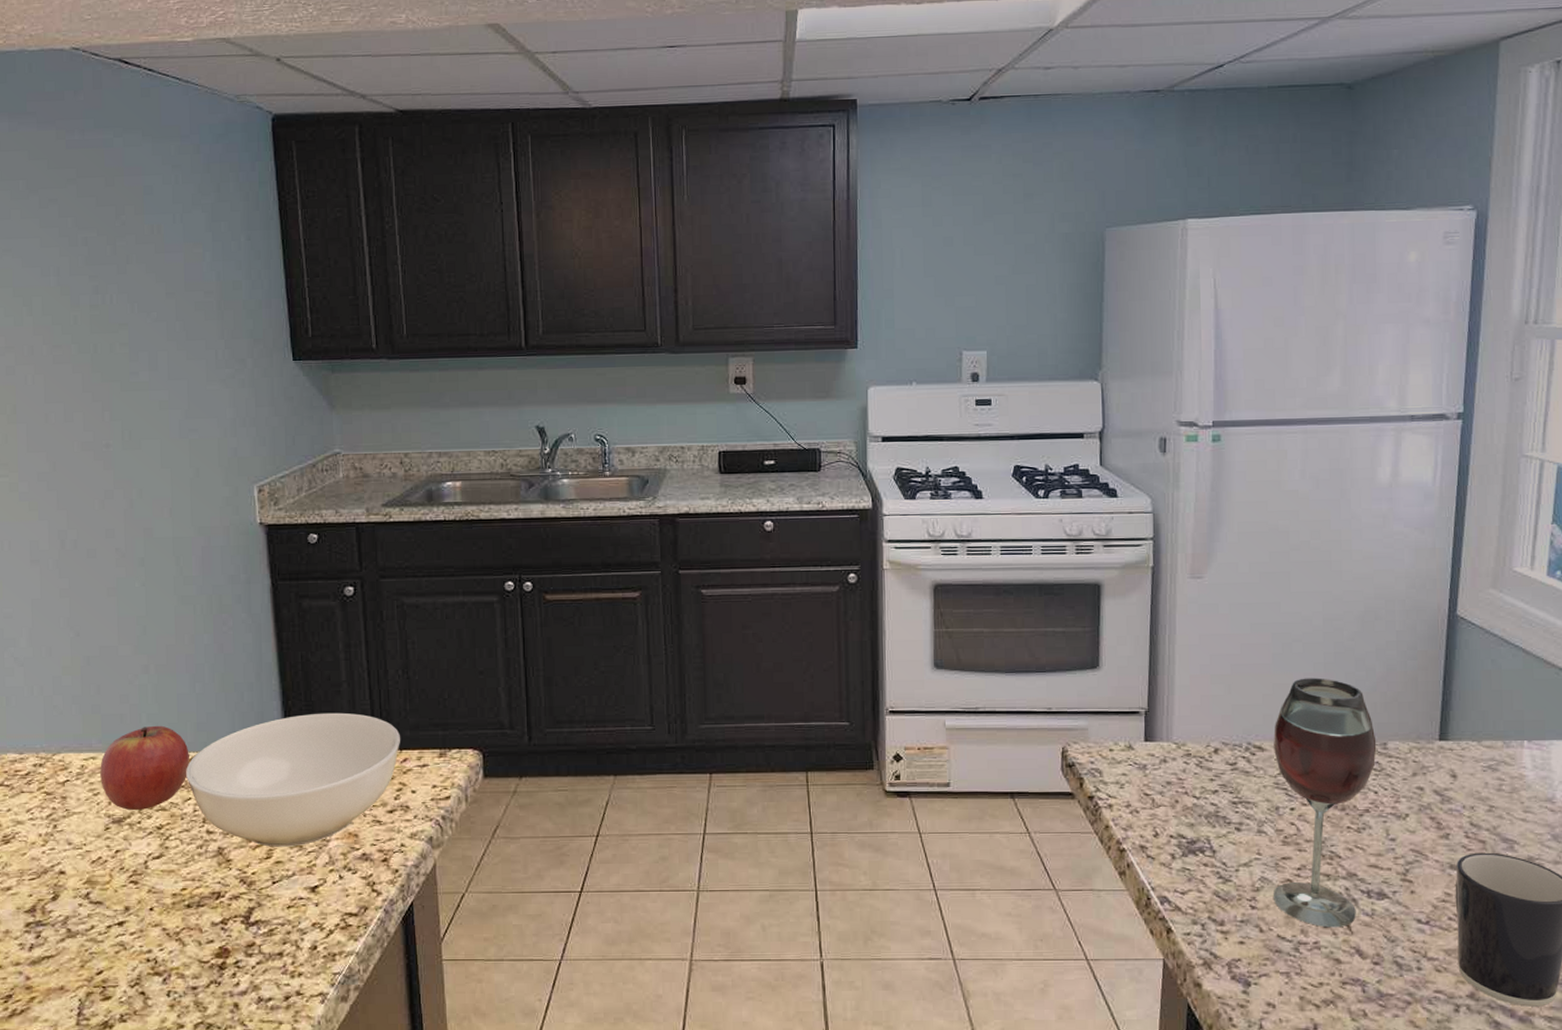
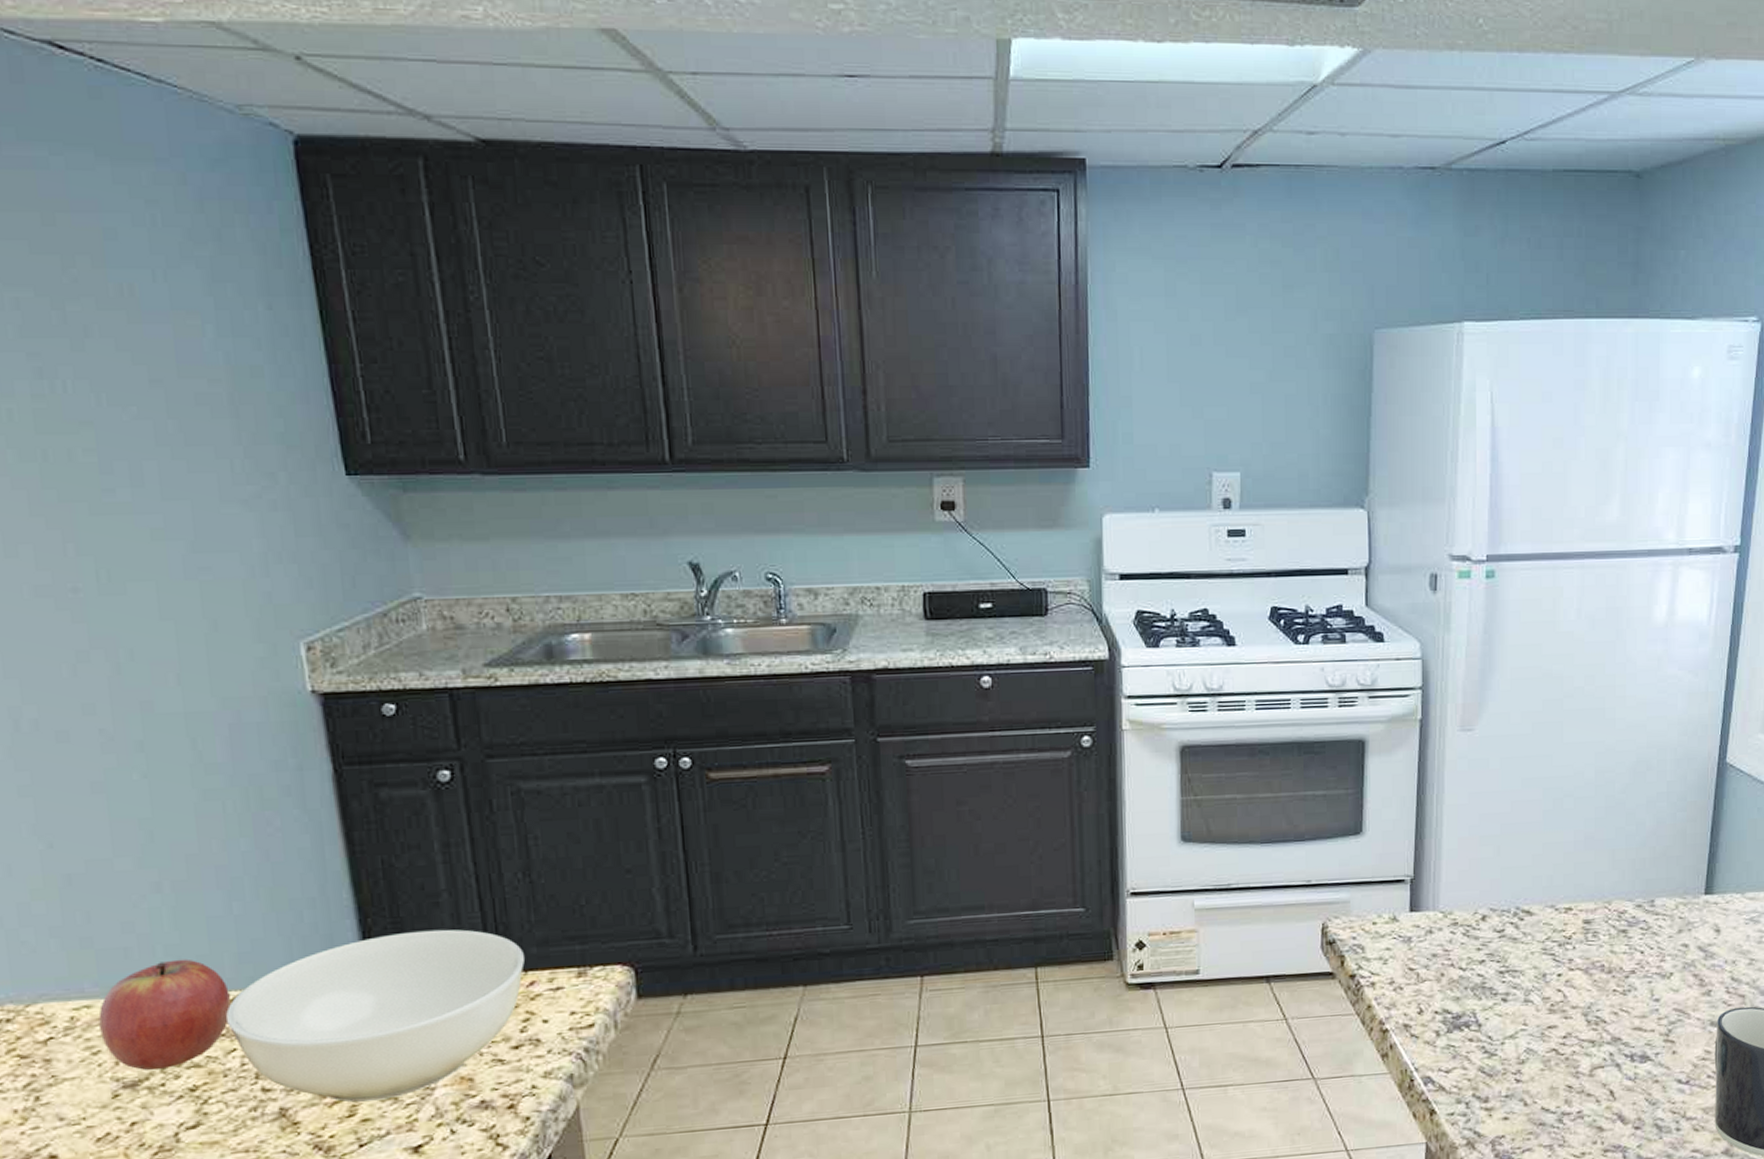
wineglass: present [1273,678,1377,928] -> none [1538,834,1644,1096]

